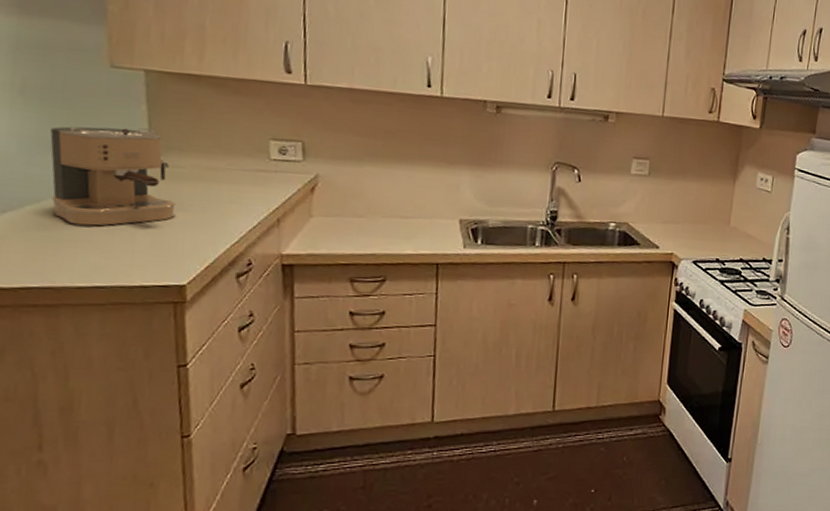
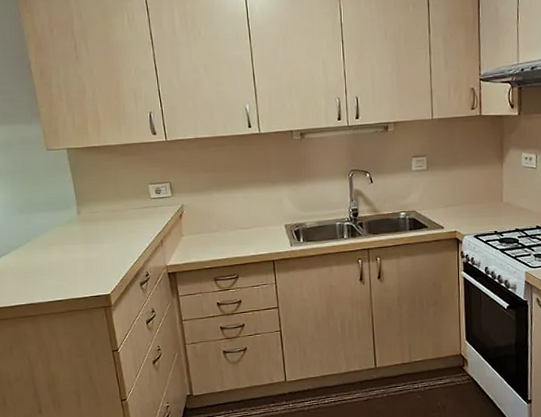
coffee maker: present [50,126,176,226] -> none [19,189,97,260]

